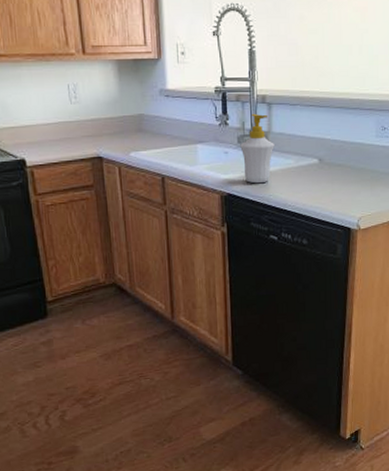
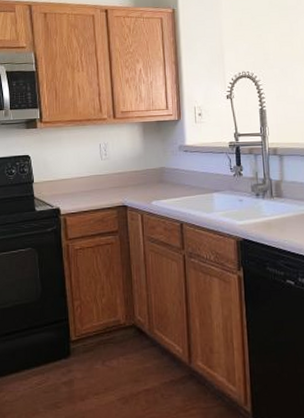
soap bottle: present [240,113,274,184] -> none [254,164,287,230]

